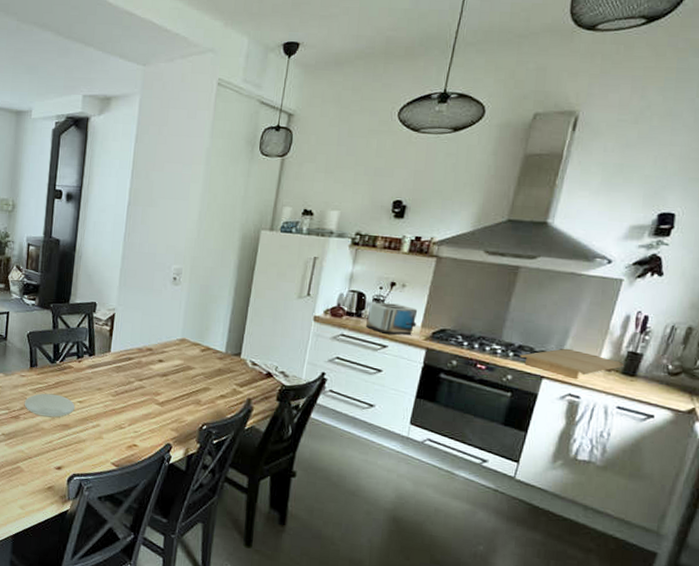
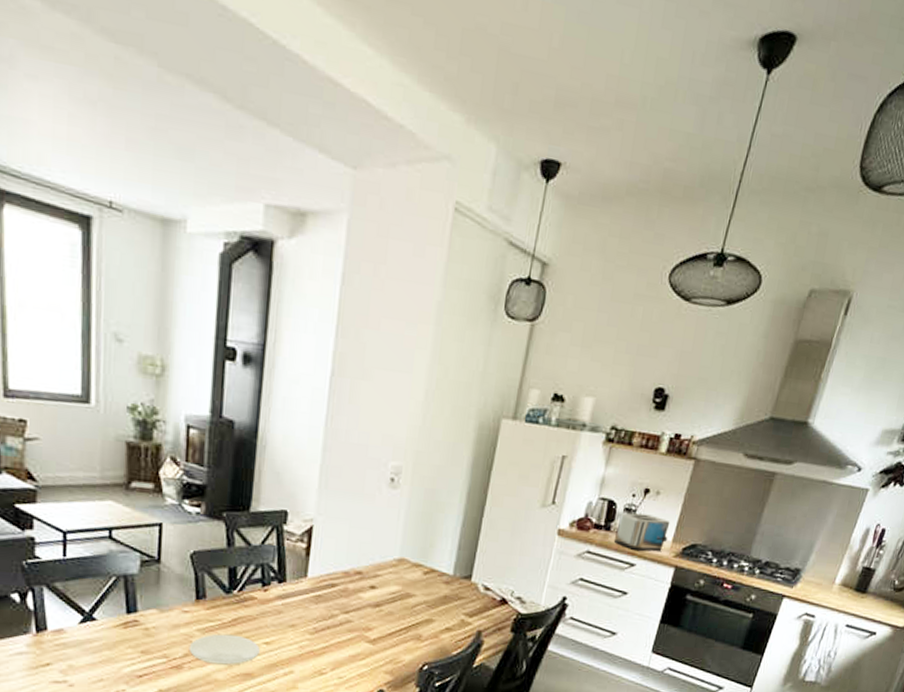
cutting board: present [520,349,625,380] -> none [765,565,858,598]

